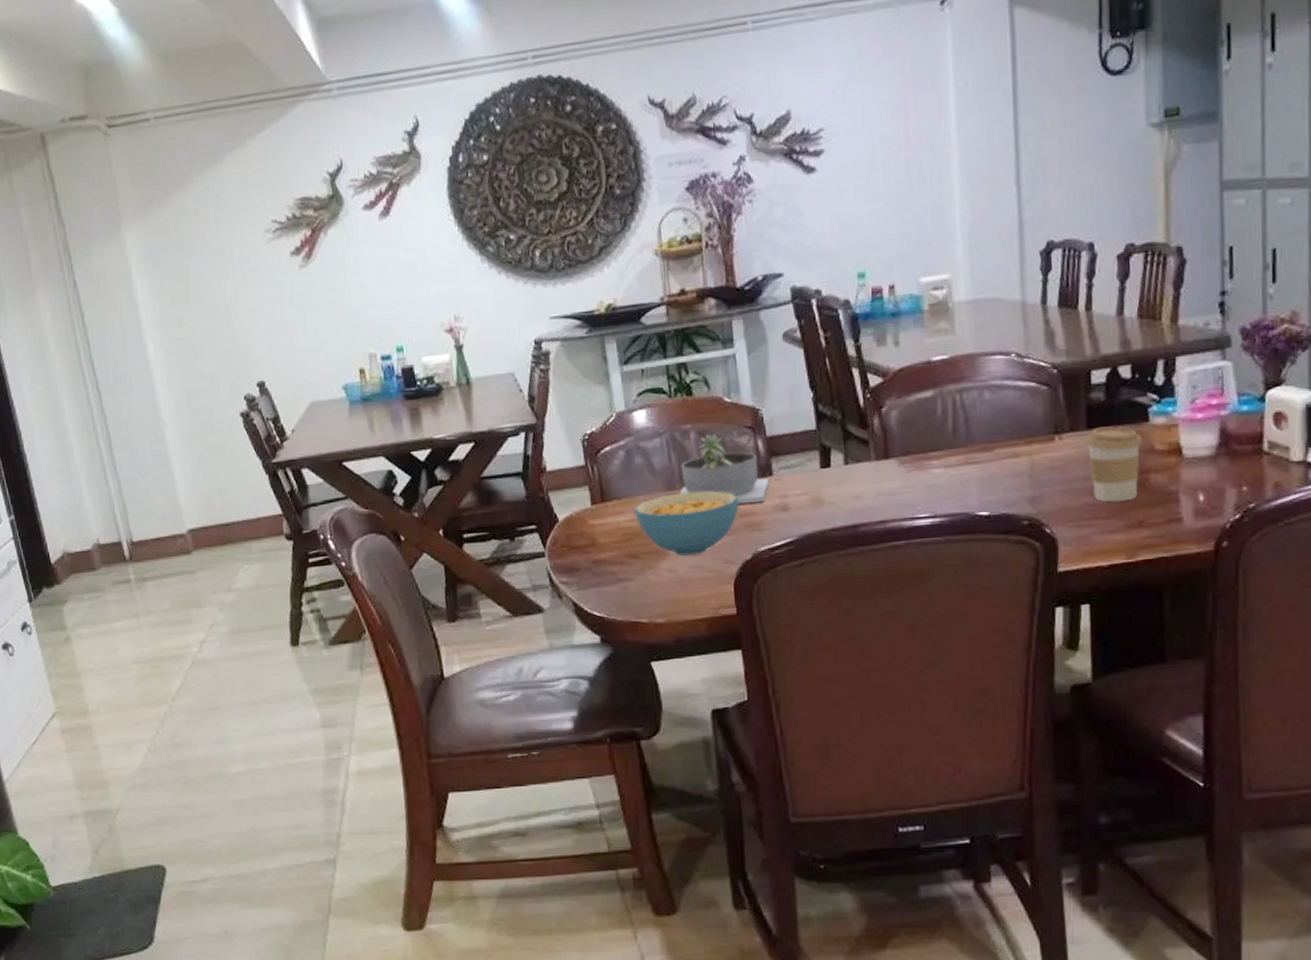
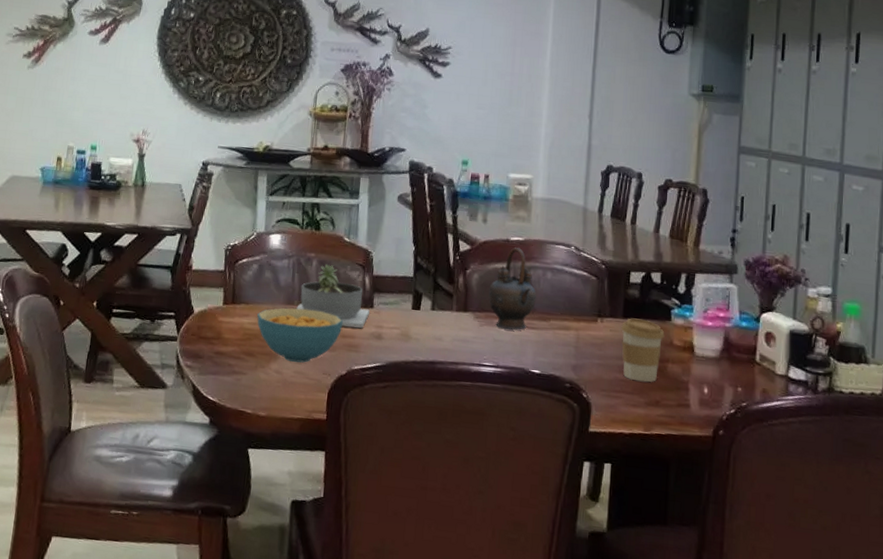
teapot: none [913,368,974,470] -> present [488,247,537,330]

